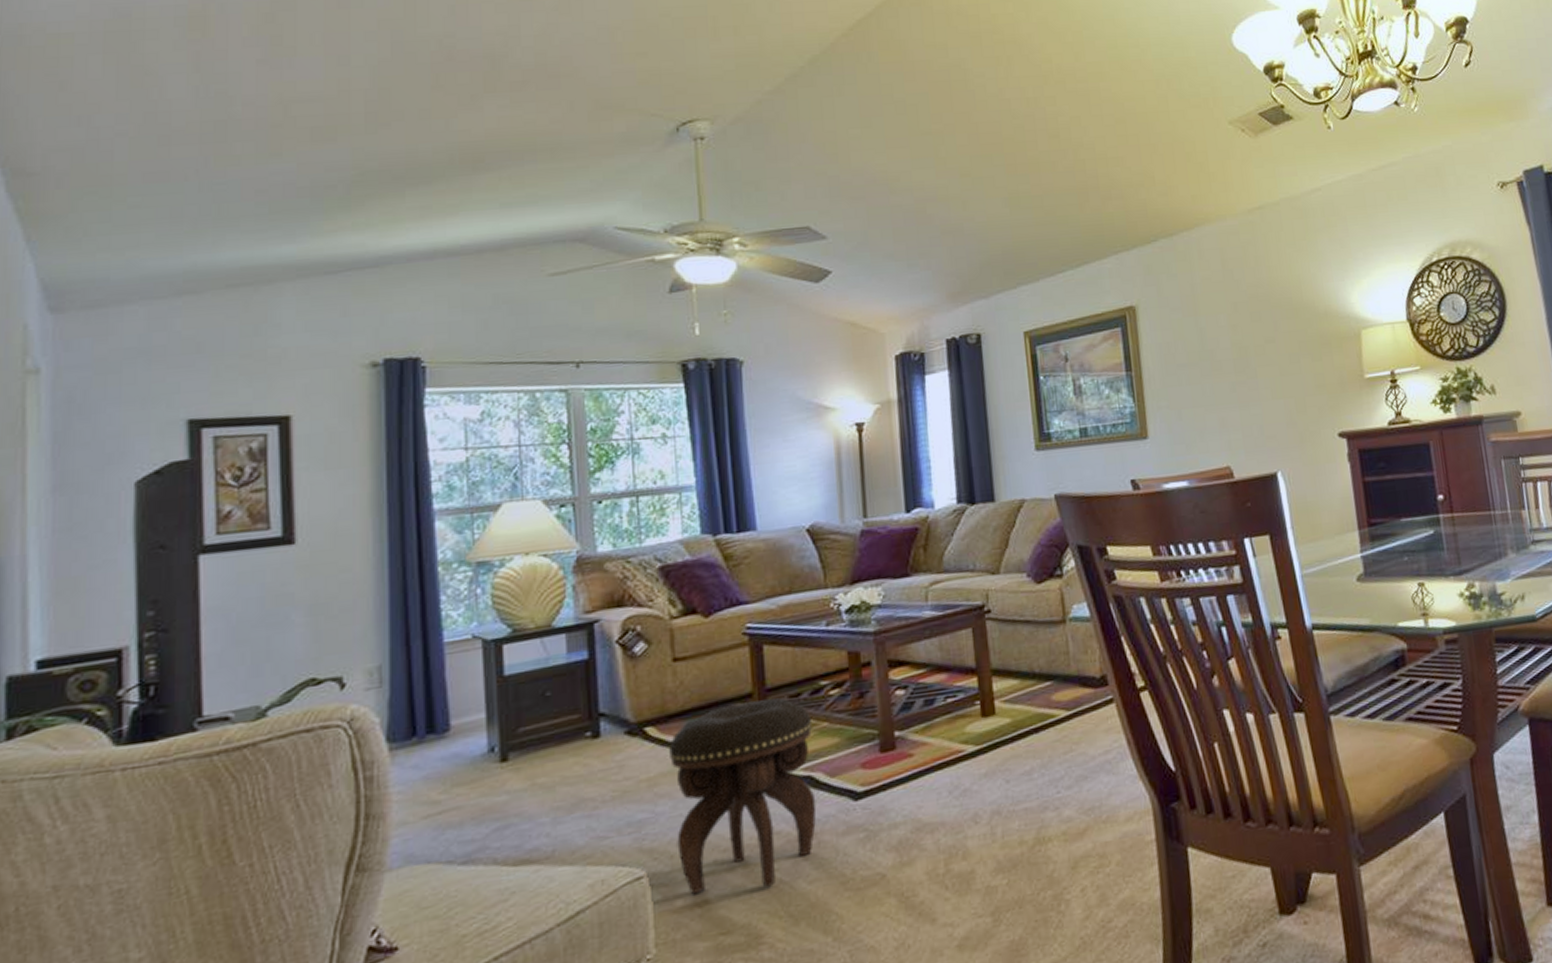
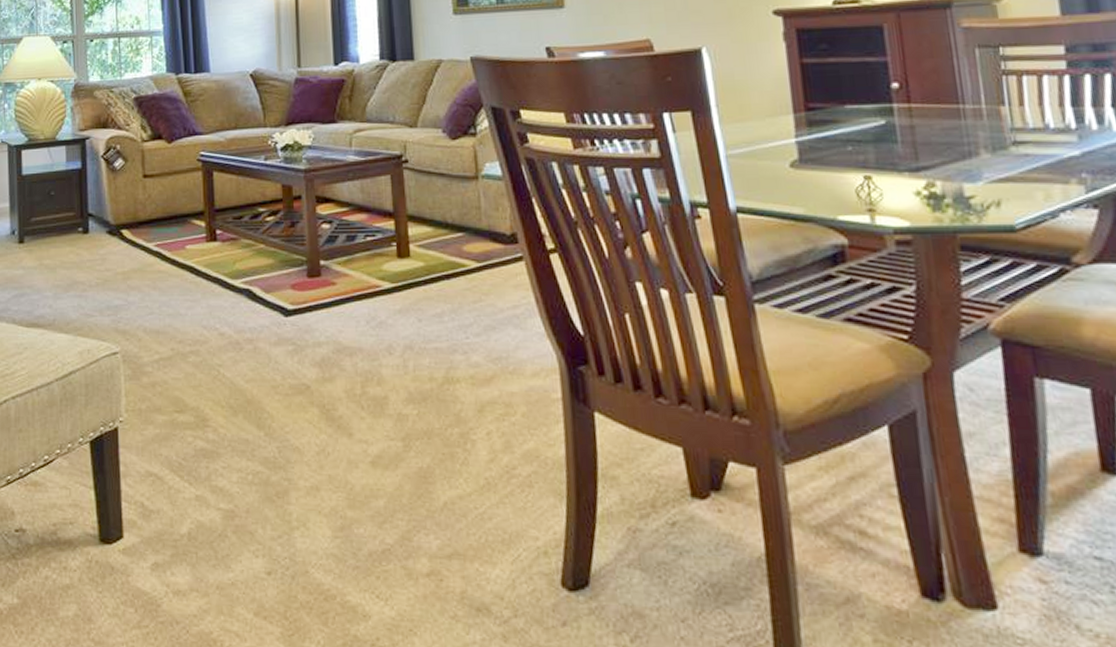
footstool: present [669,698,817,894] -> none [139,217,254,379]

